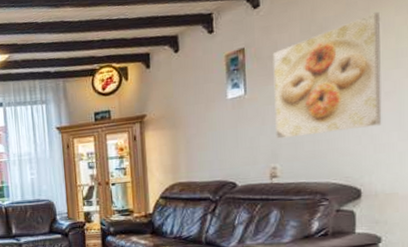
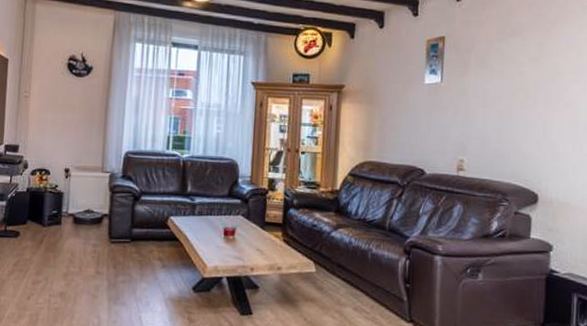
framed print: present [272,11,382,140] -> none [465,26,566,135]

